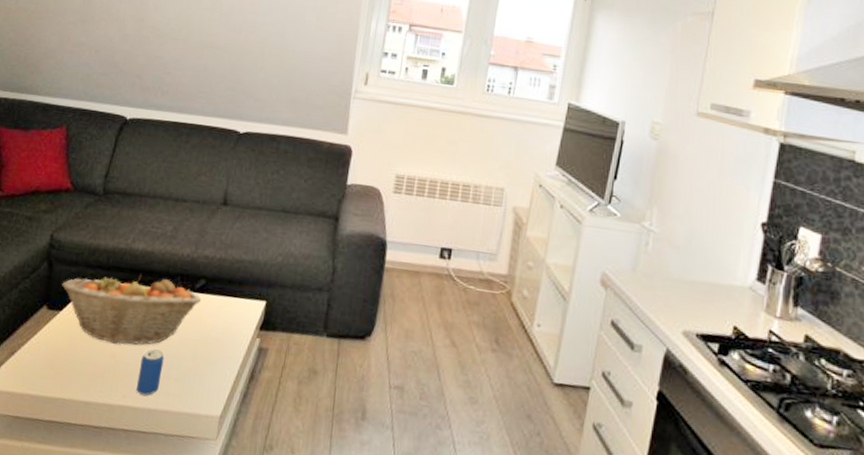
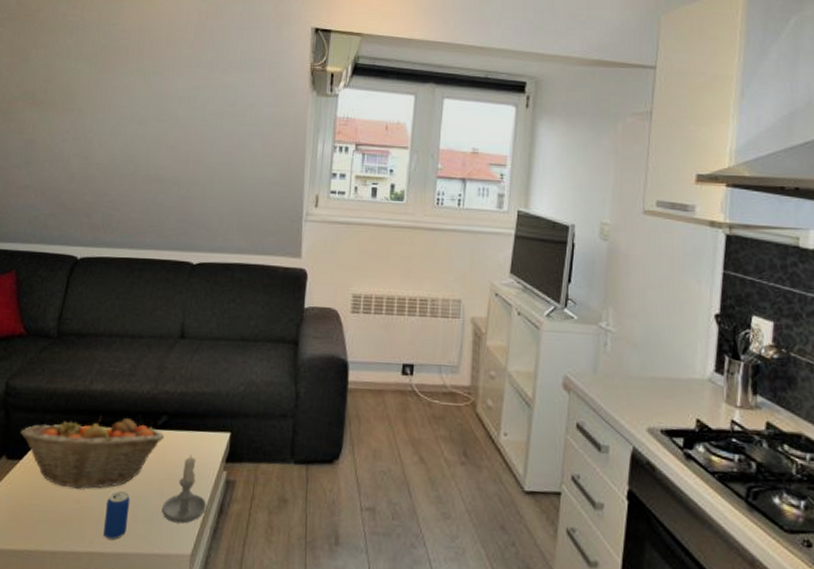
candle: none [194,320,238,386] -> present [162,455,206,524]

